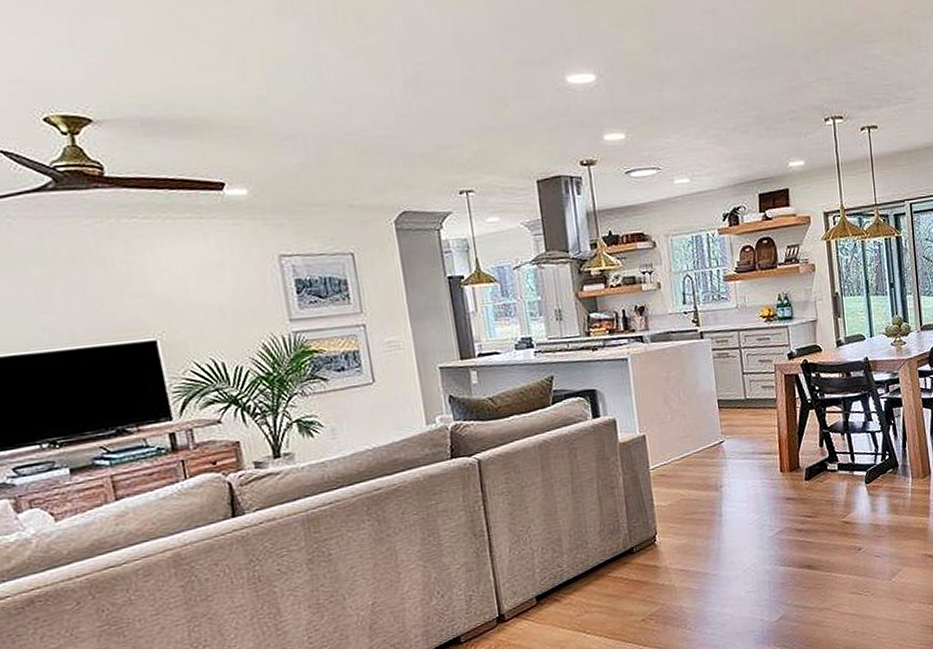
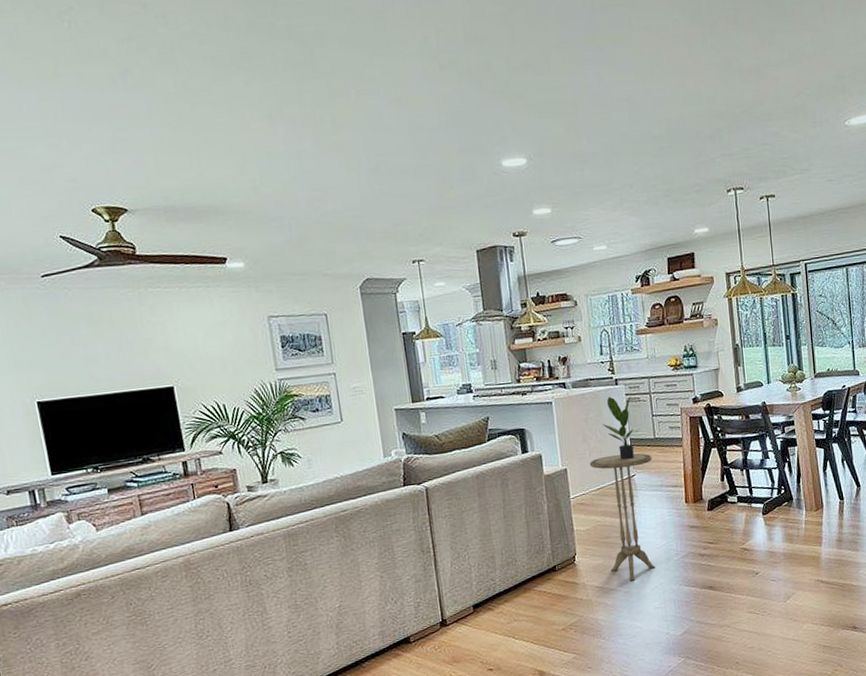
side table: none [671,416,747,563] -> present [589,453,655,581]
potted plant: none [685,352,727,425] -> present [601,396,639,460]

